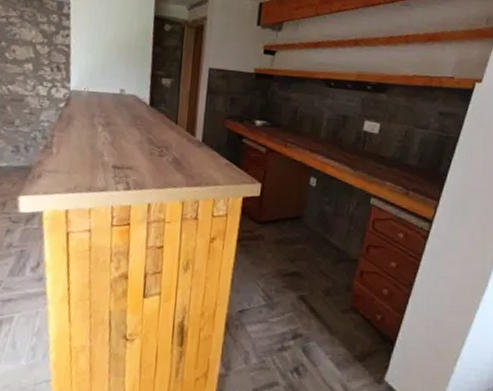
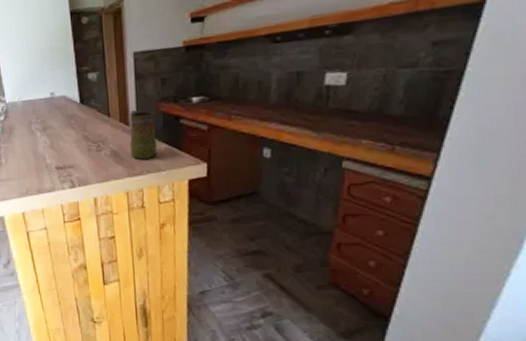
mug: none [191,122,220,172] -> present [129,110,157,160]

